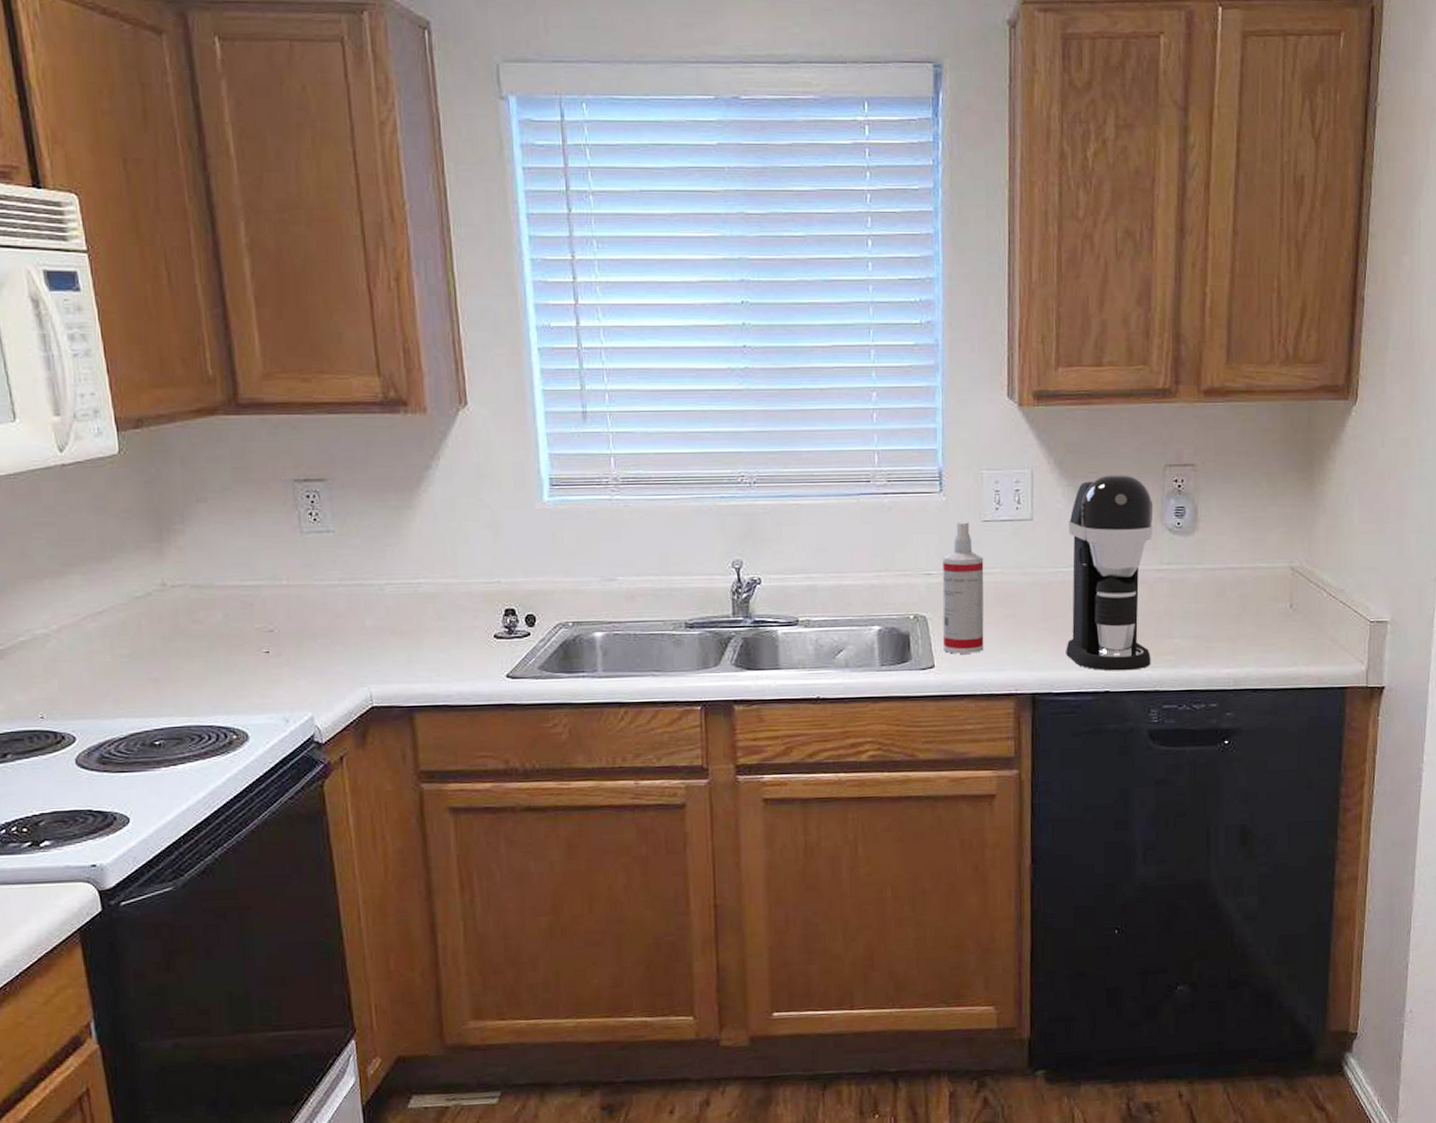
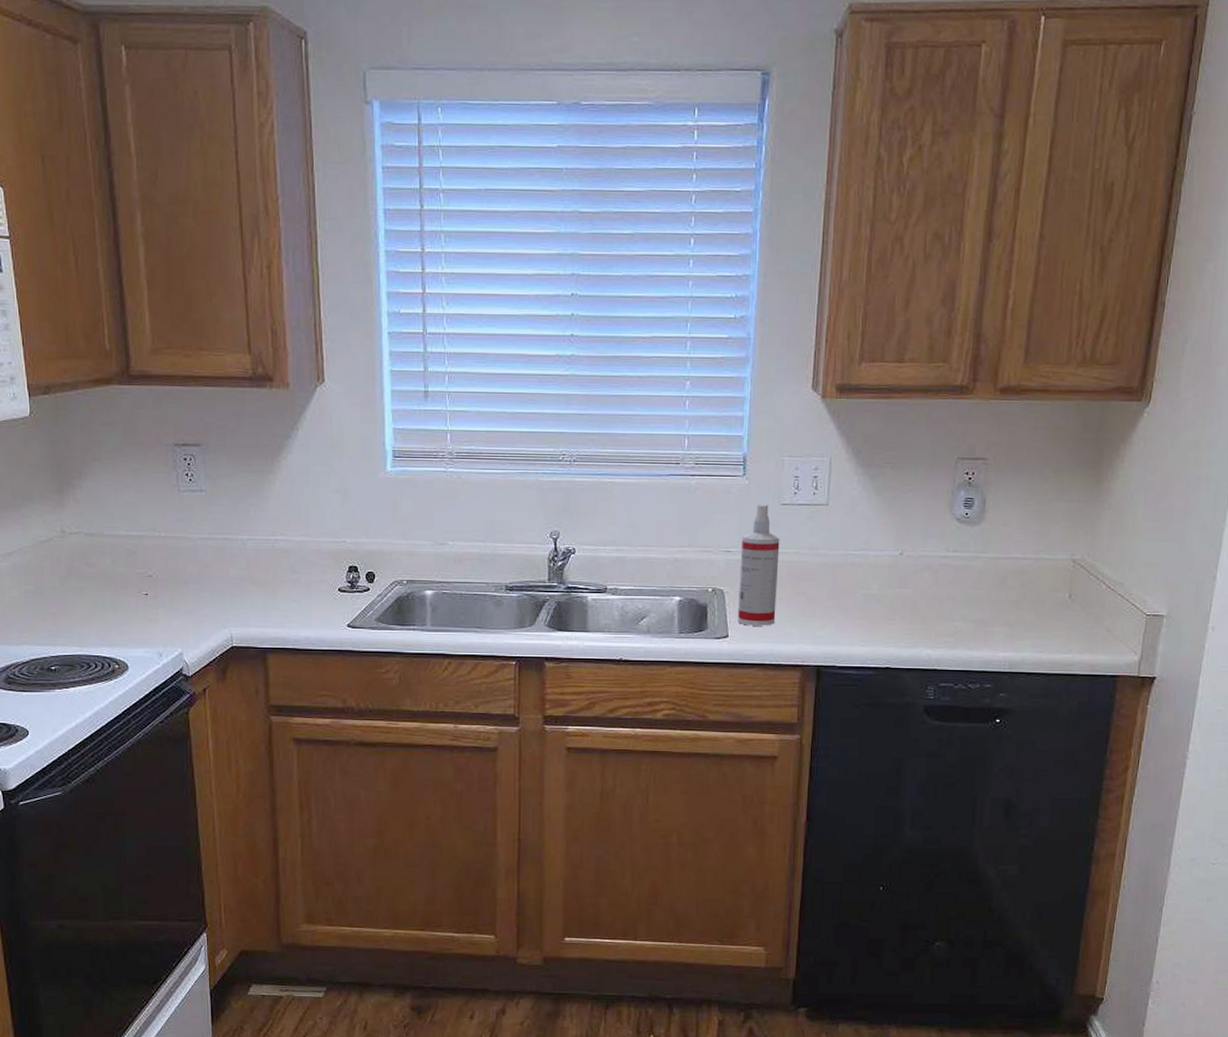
coffee maker: present [1066,473,1153,671] -> none [851,464,943,649]

